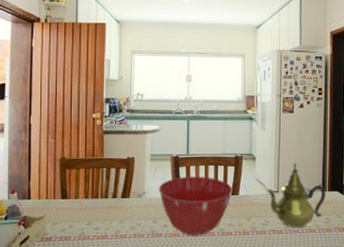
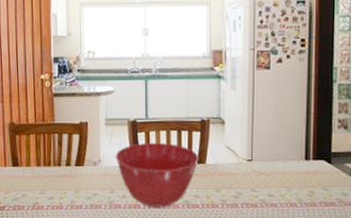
teapot: present [266,163,326,228] -> none [237,127,309,201]

